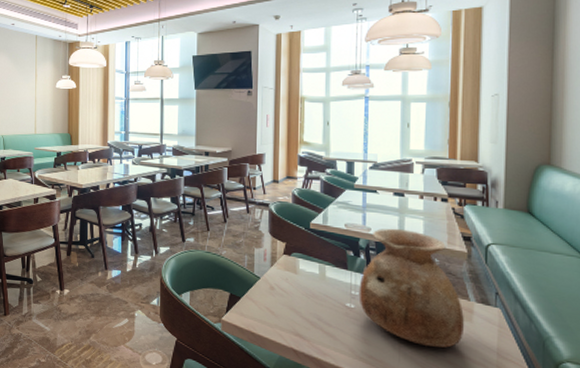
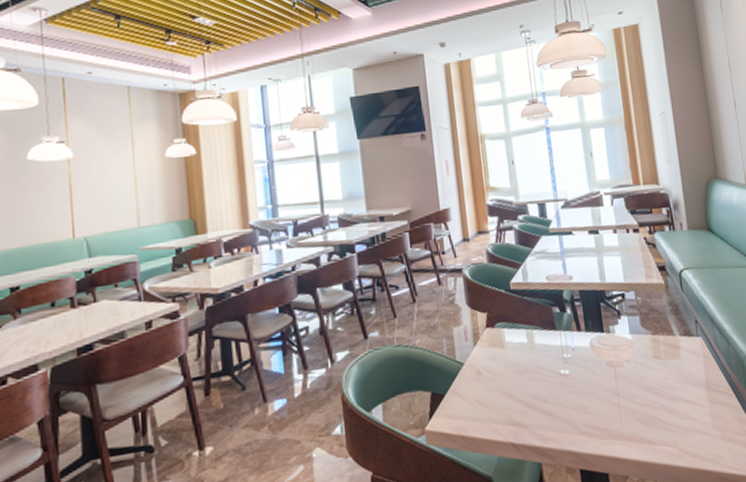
vase: present [359,228,465,348] -> none [570,270,675,399]

